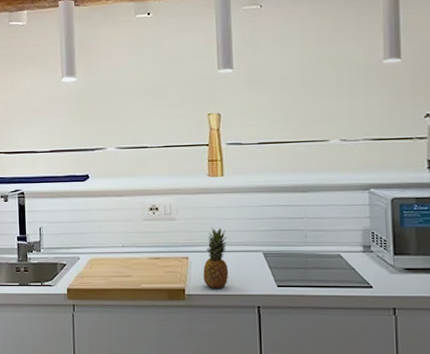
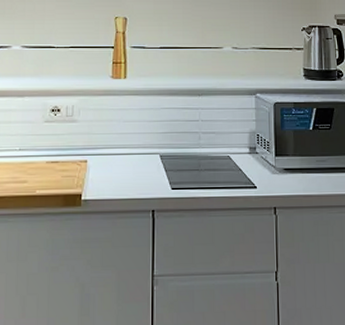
fruit: present [203,227,229,288] -> none [101,129,127,192]

